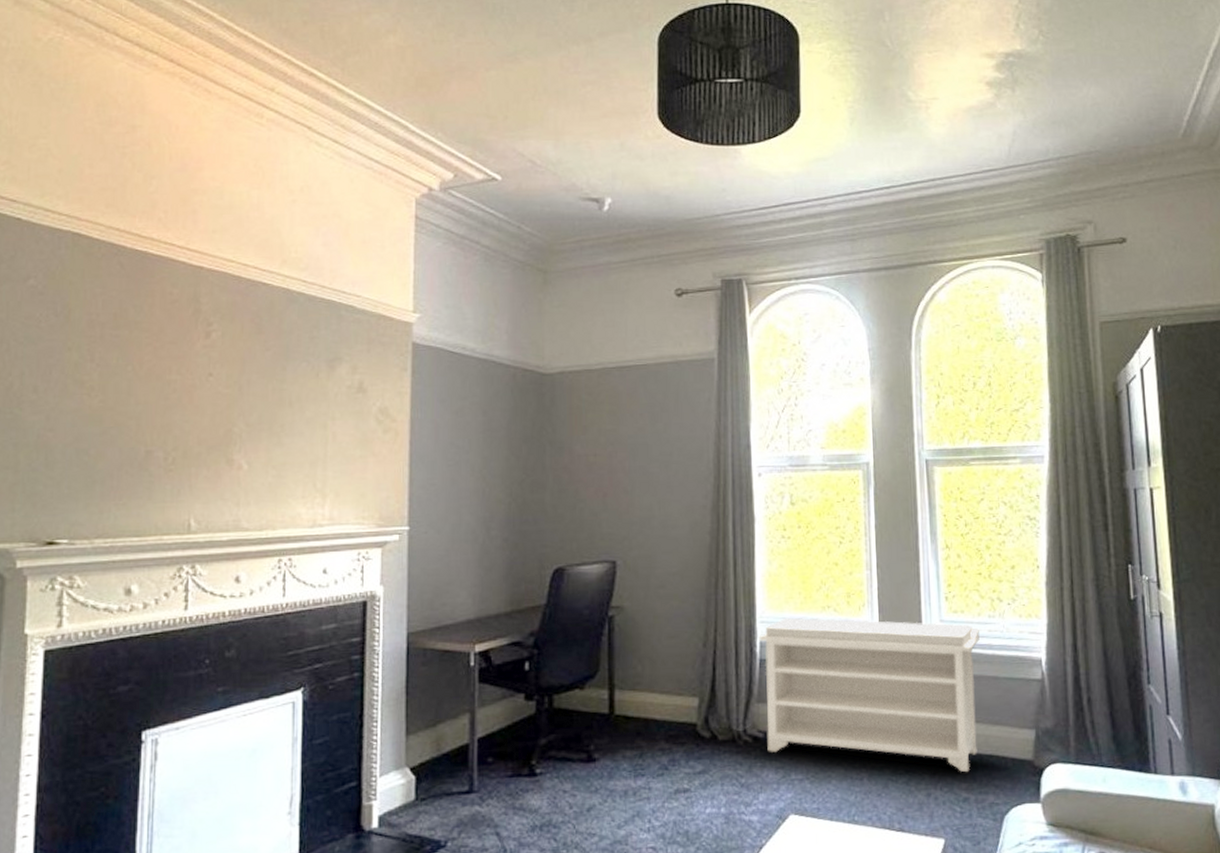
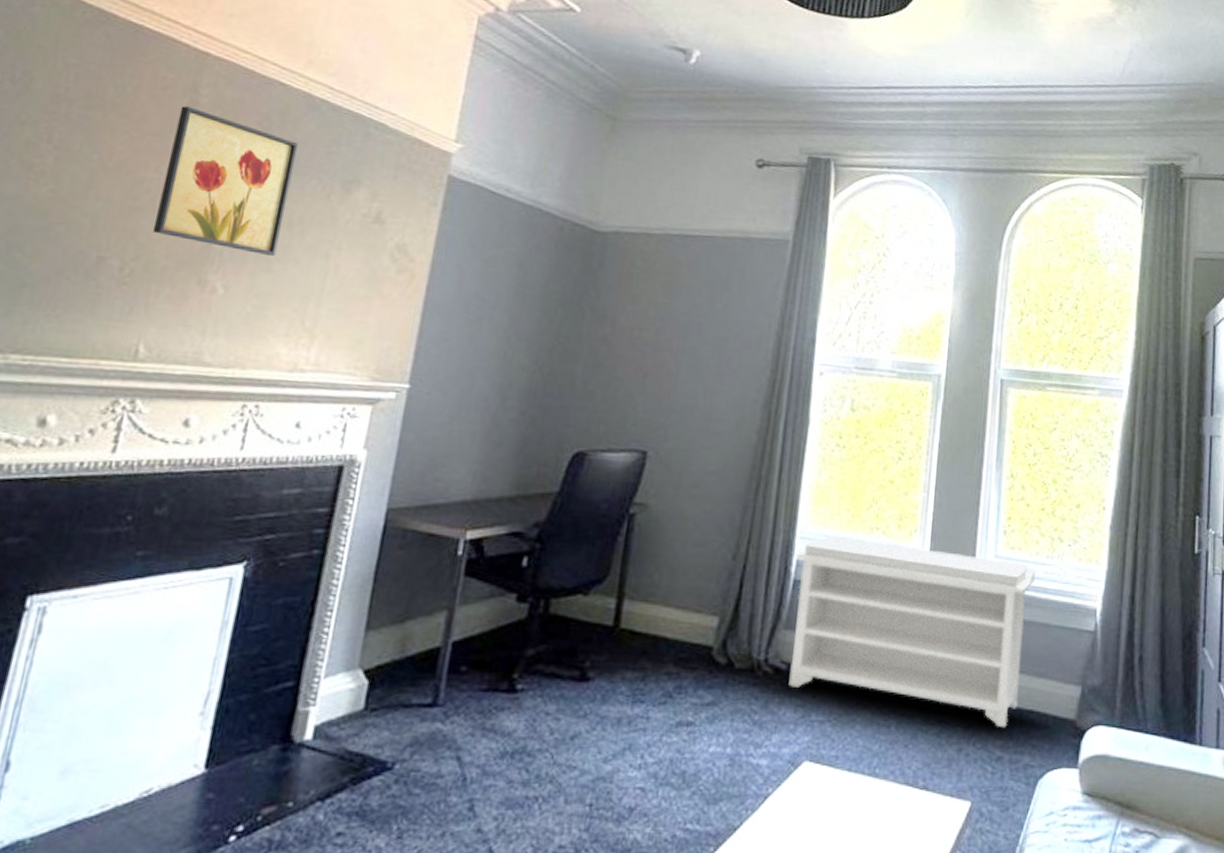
wall art: none [184,315,285,432] -> present [152,106,298,256]

